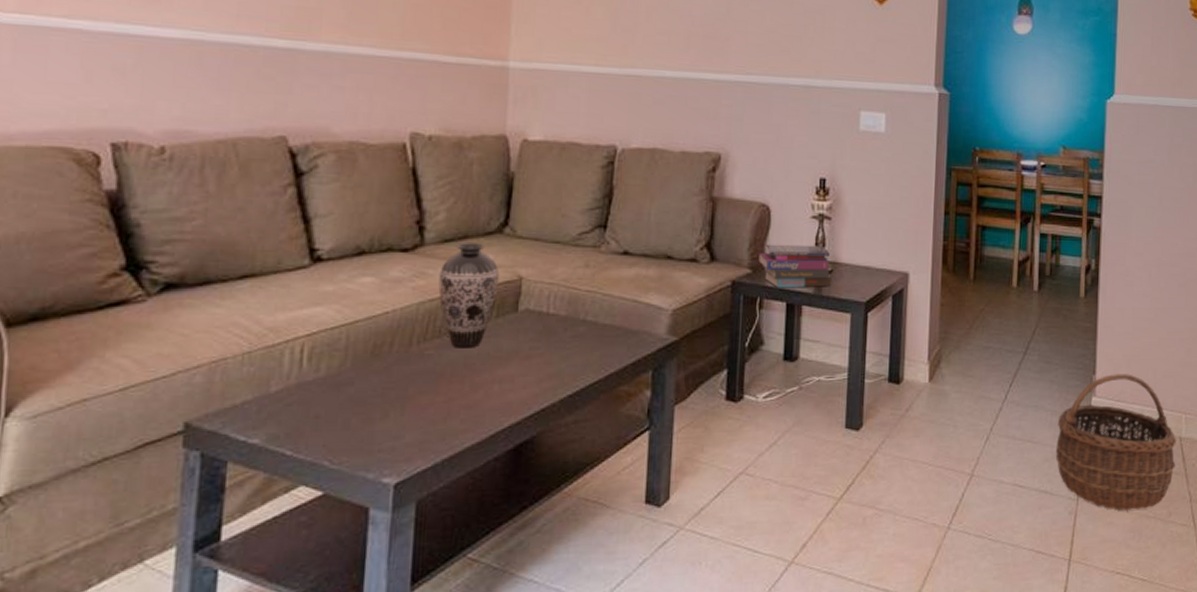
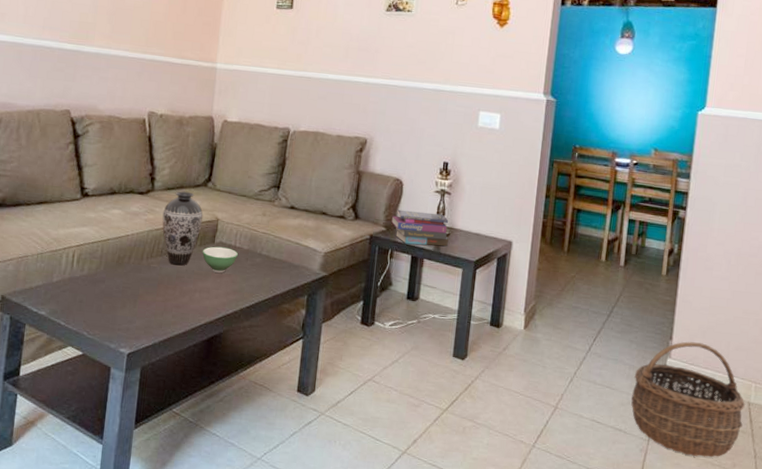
bowl: none [500,316,554,353] -> present [202,246,239,273]

